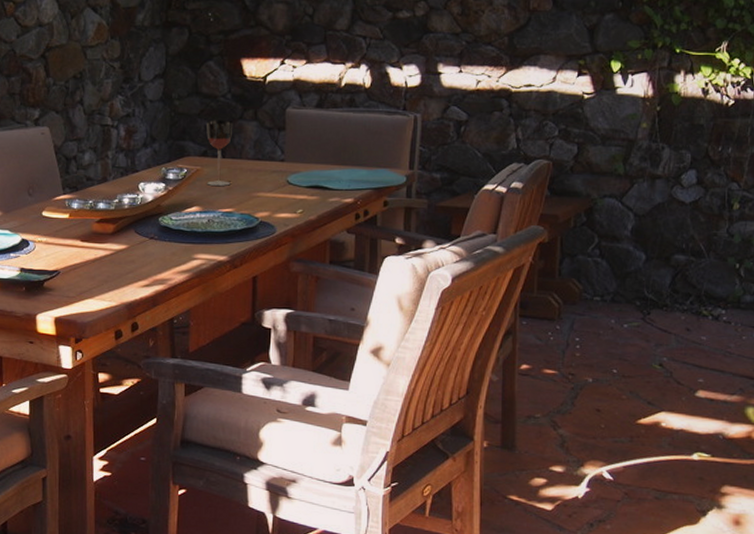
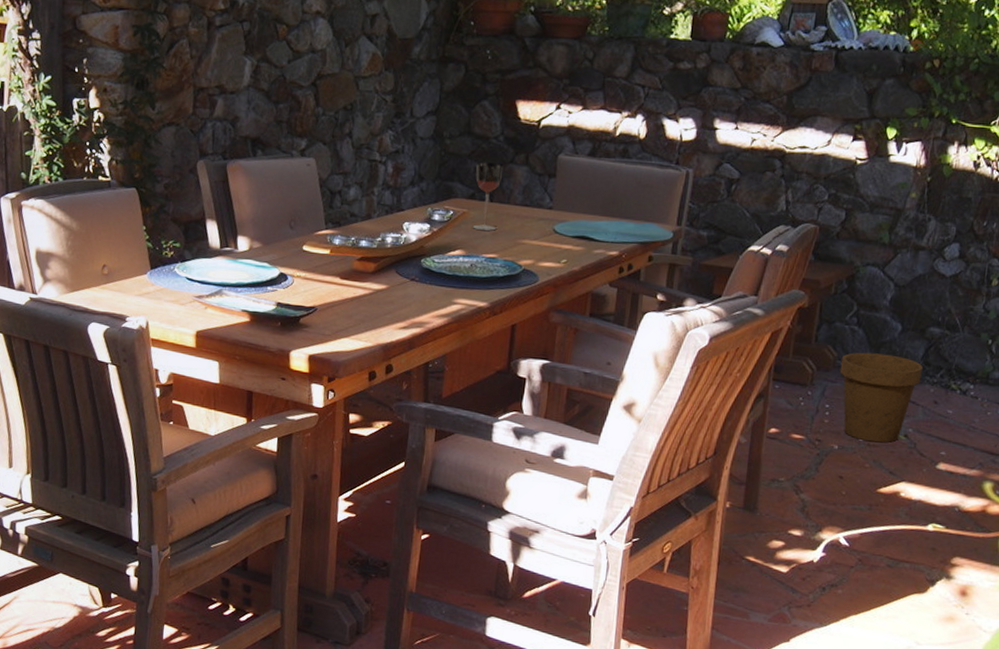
flowerpot: none [586,283,671,374] -> present [839,352,923,443]

